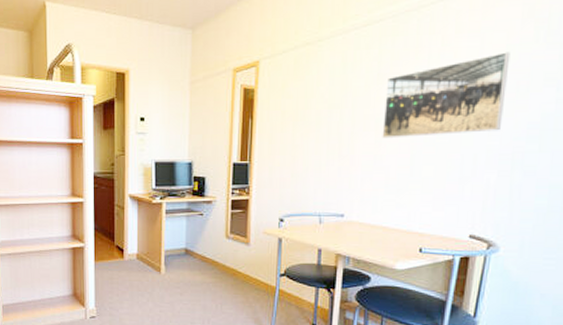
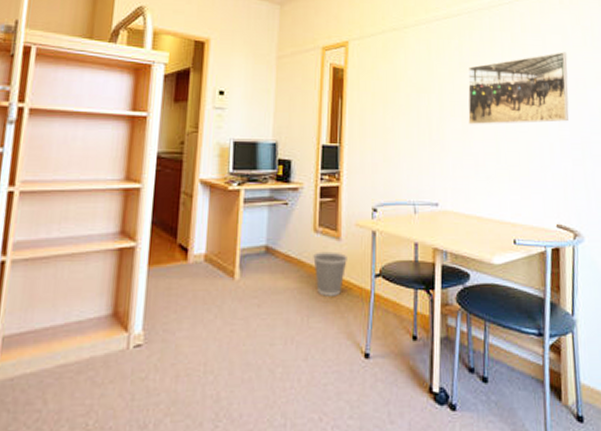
wastebasket: none [225,254,255,290] -> present [313,251,347,296]

